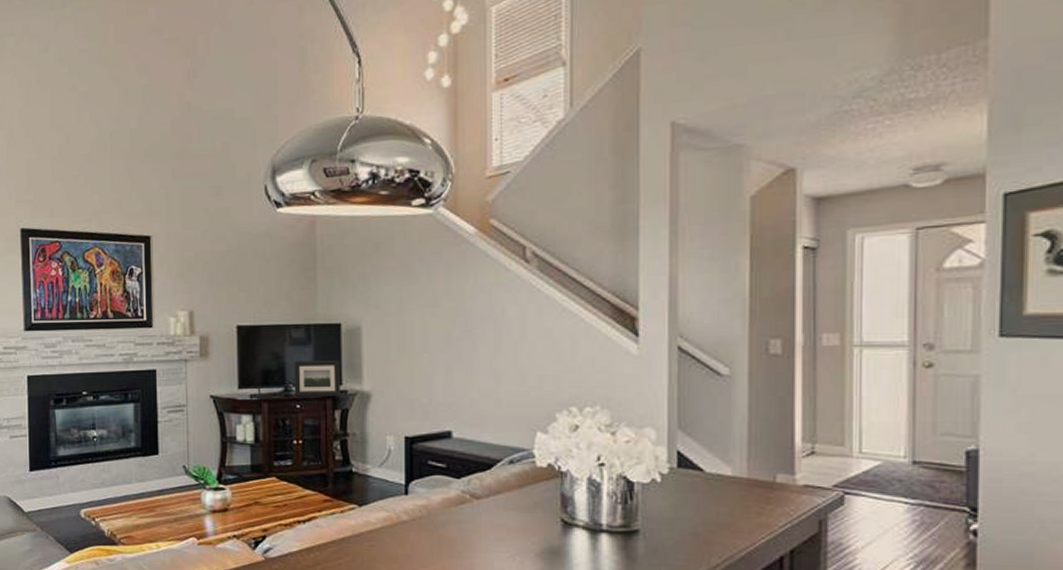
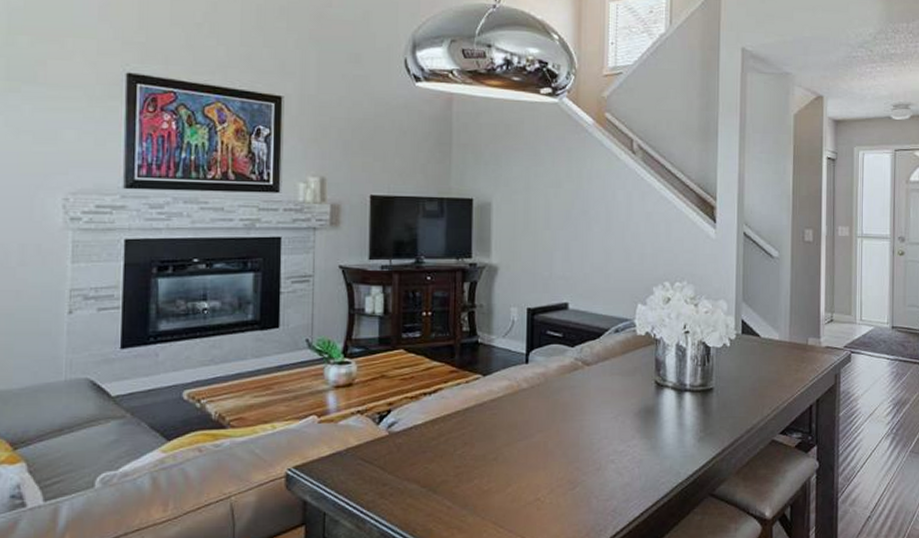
picture frame: present [294,360,340,396] -> none [425,233,470,269]

